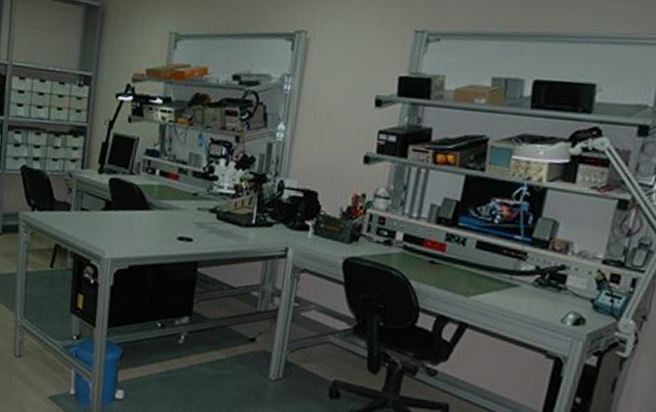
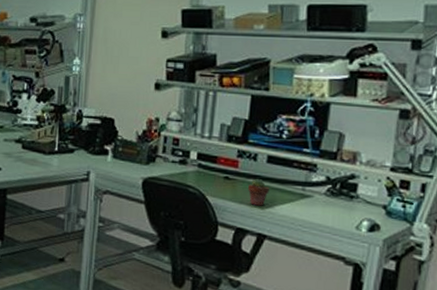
potted succulent: none [454,264,476,294] -> present [248,179,269,206]

